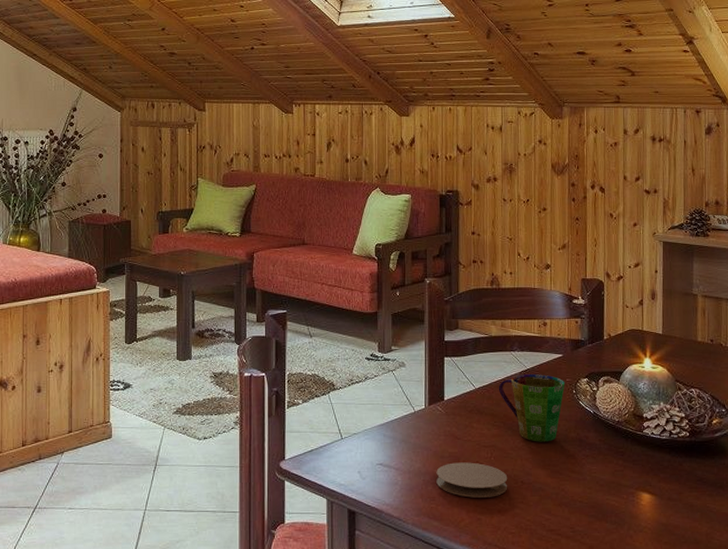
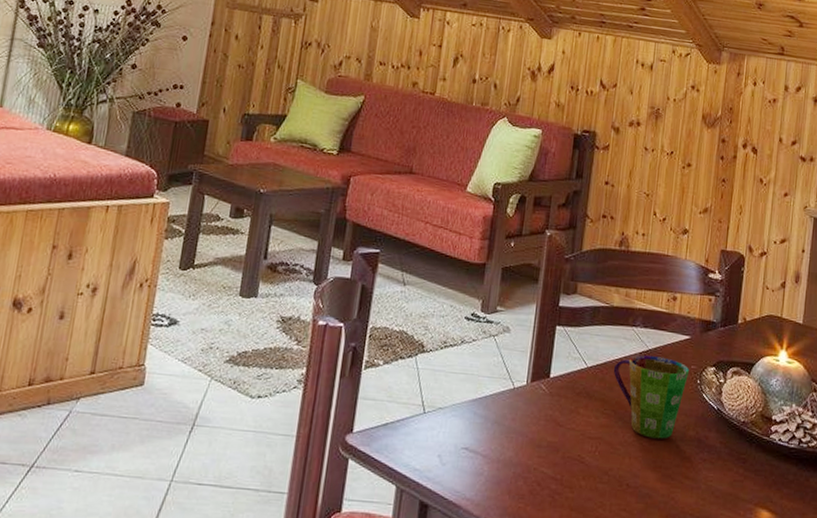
coaster: present [436,462,508,498] -> none [528,454,612,501]

